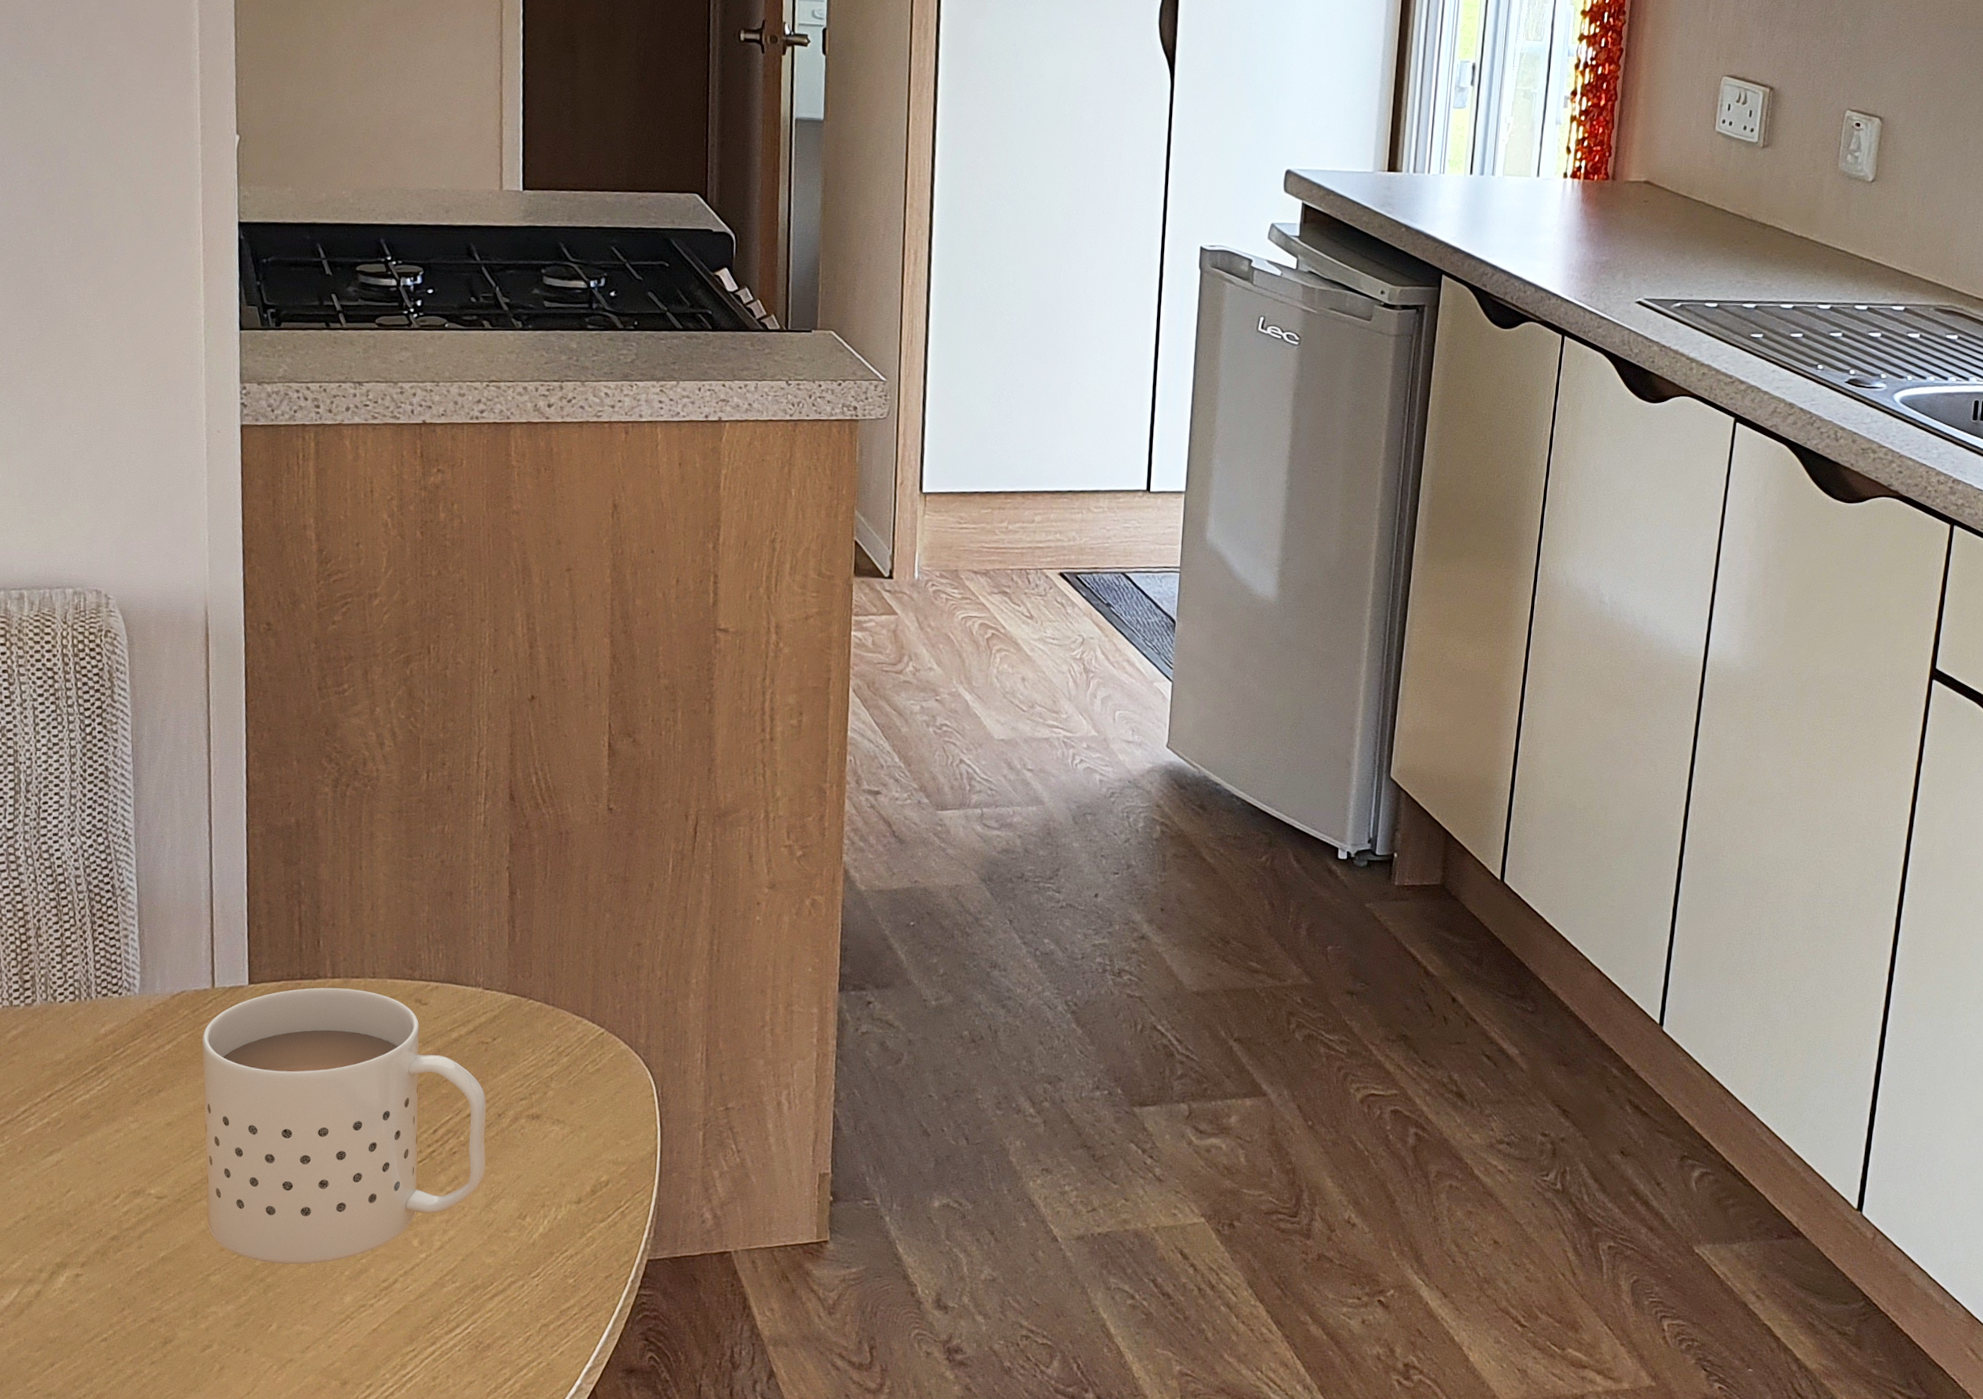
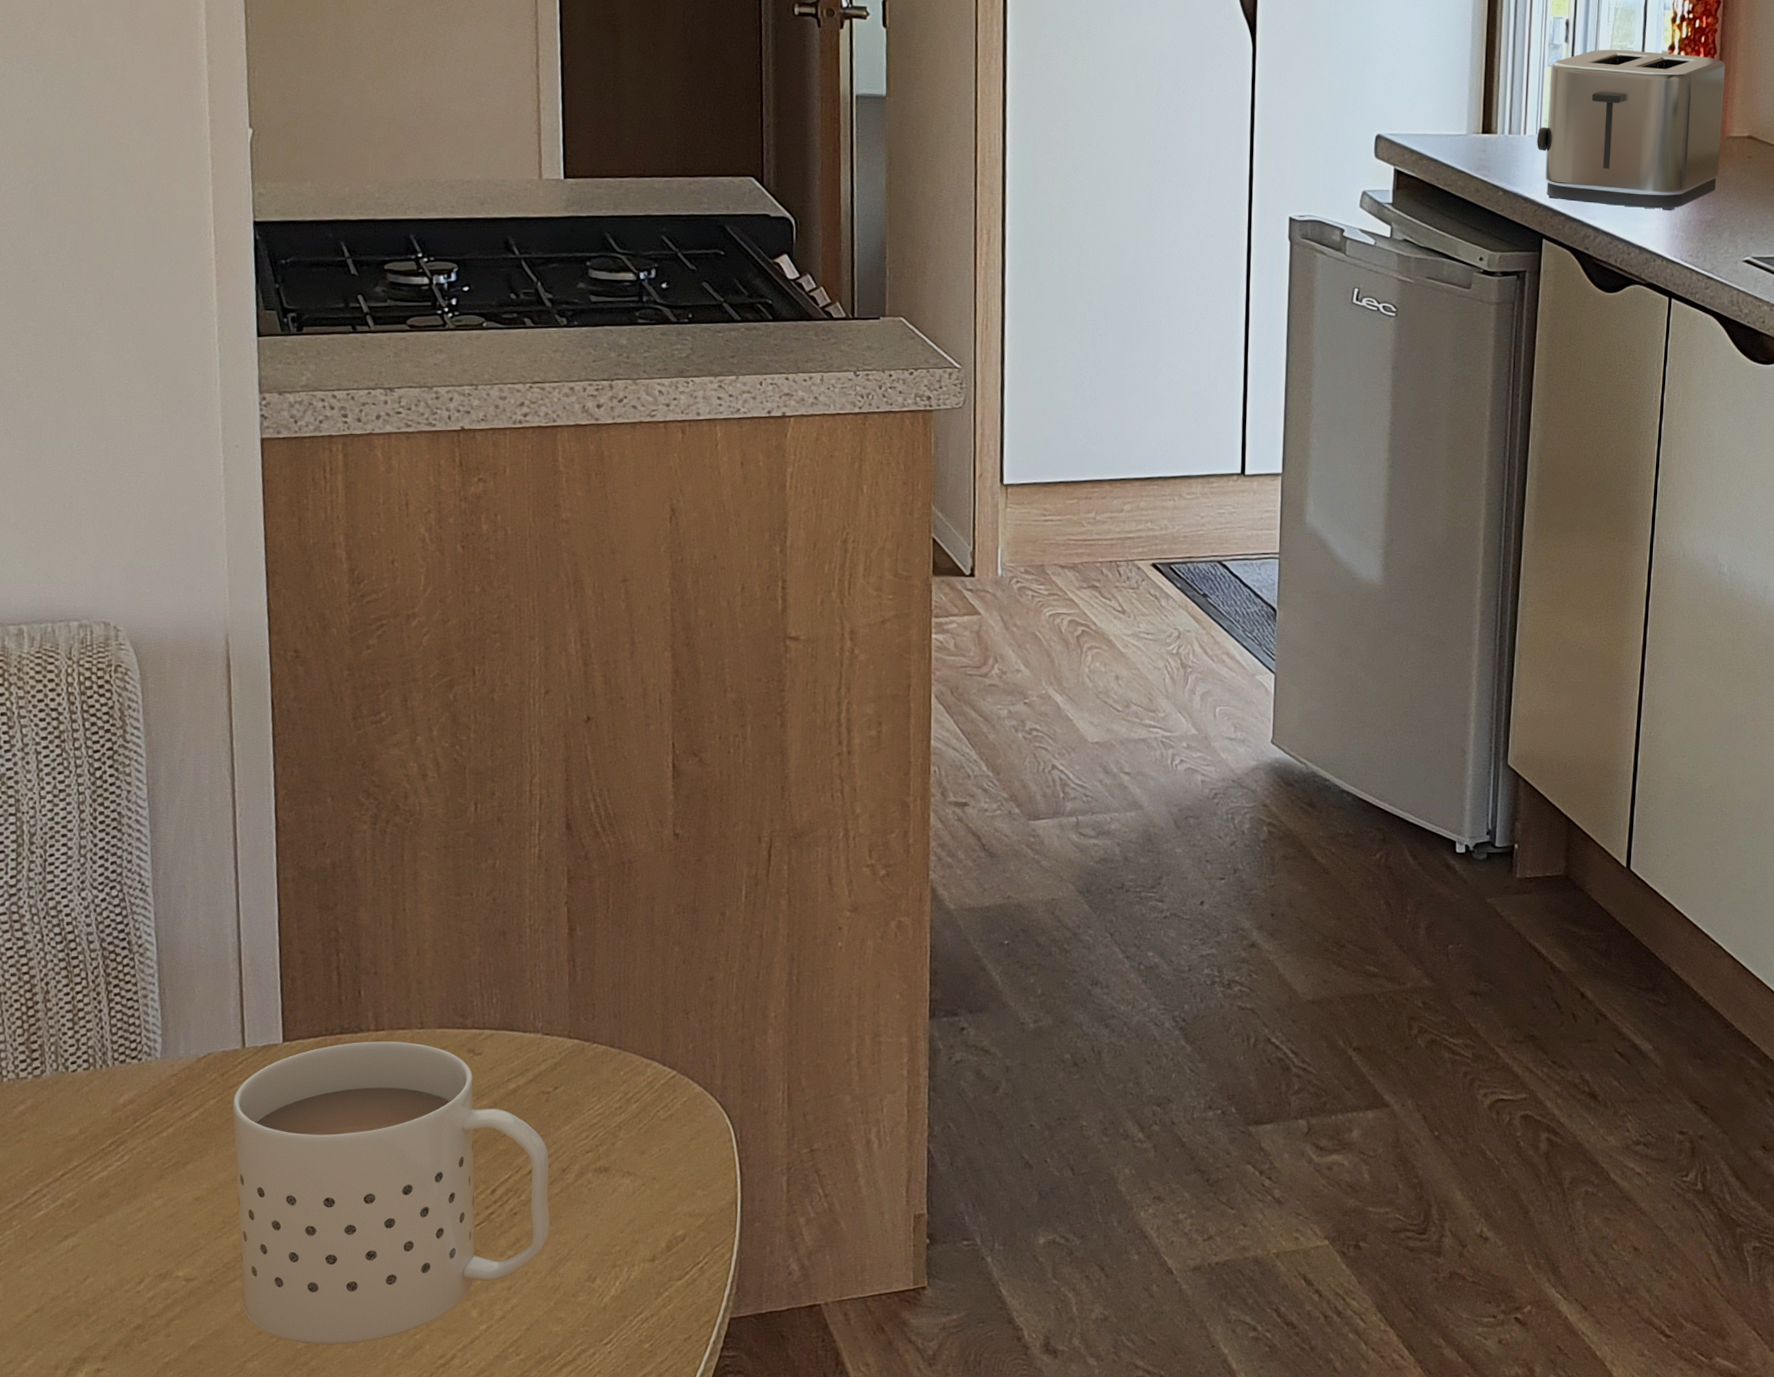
toaster: none [1440,93,1625,252] -> present [1537,49,1725,211]

